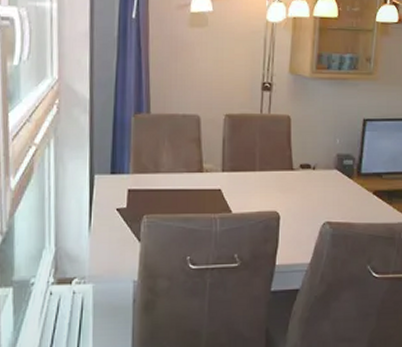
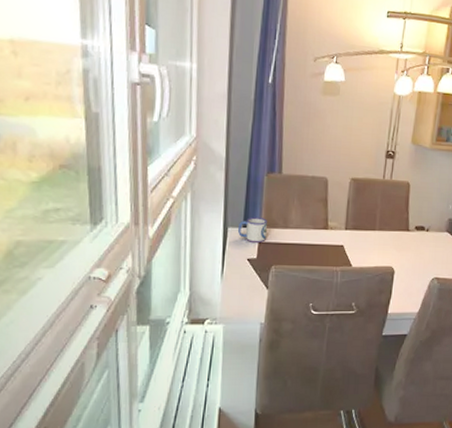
mug: none [104,161,136,190] -> present [237,216,267,243]

